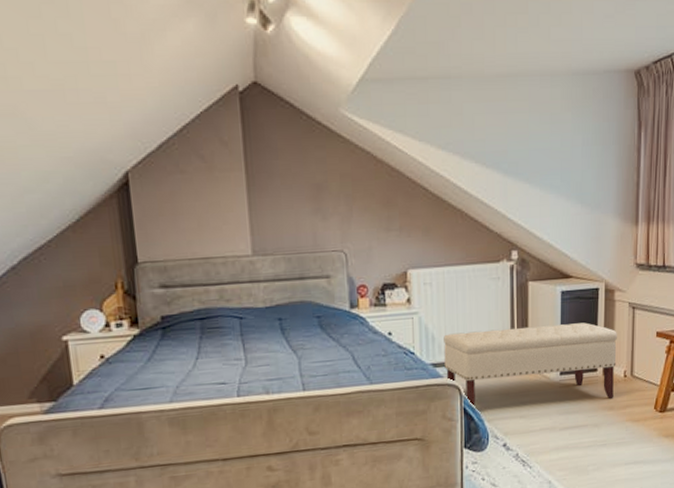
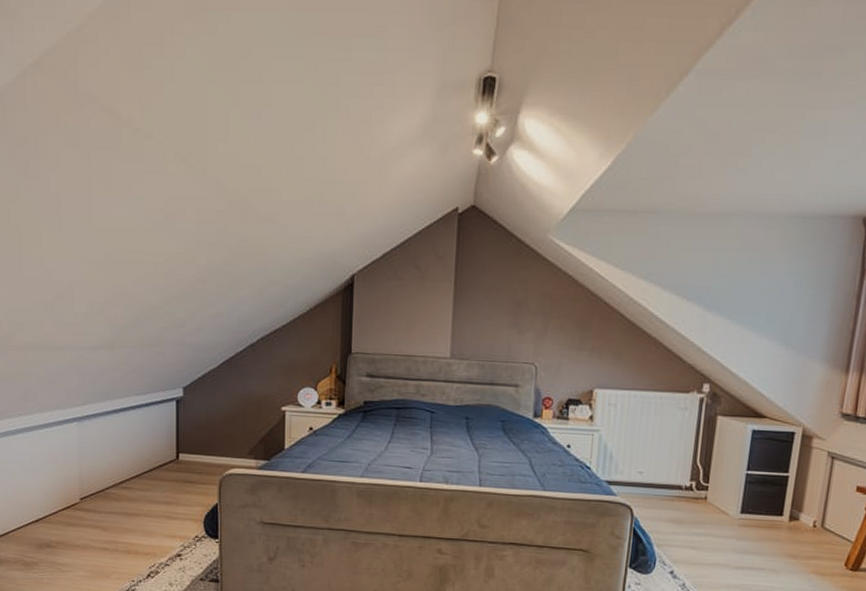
bench: present [444,322,617,407] -> none [619,455,811,546]

